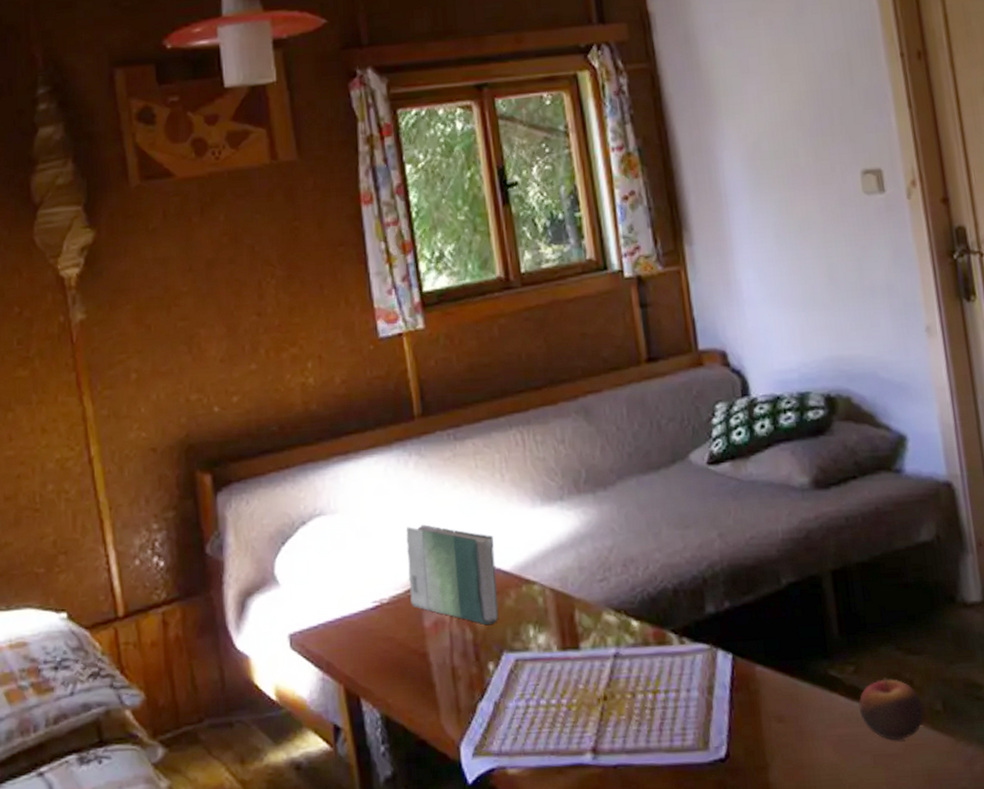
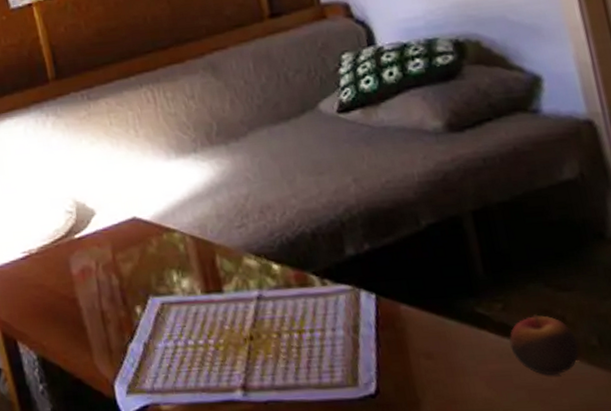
book: present [406,524,498,624] -> none [48,179,142,271]

